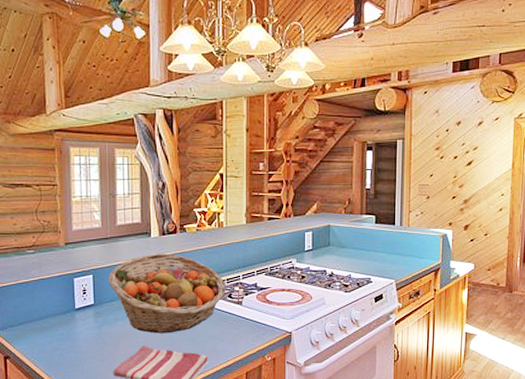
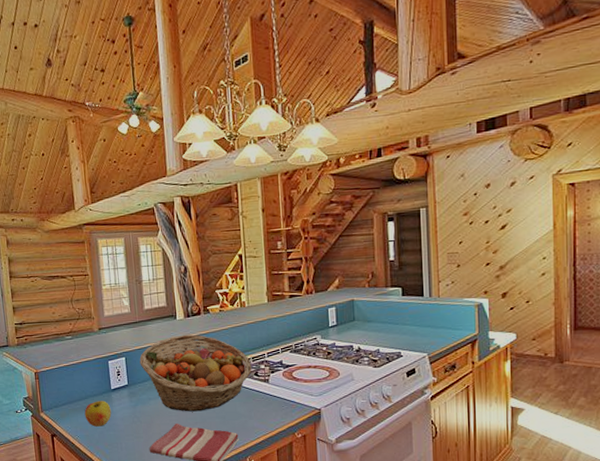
apple: none [43,320,74,348] -> present [84,401,112,427]

